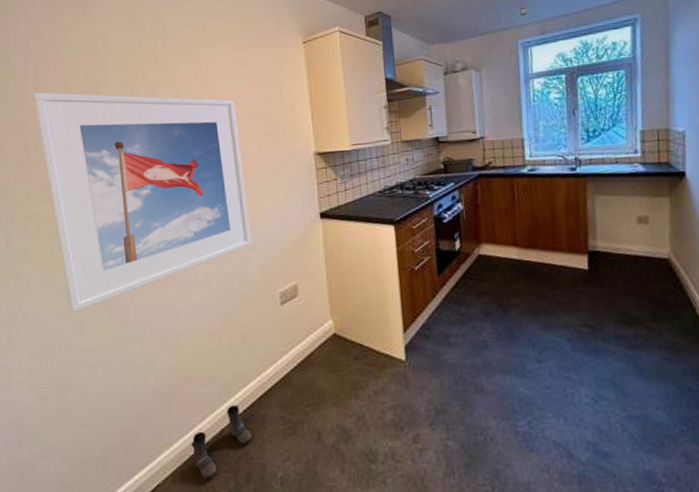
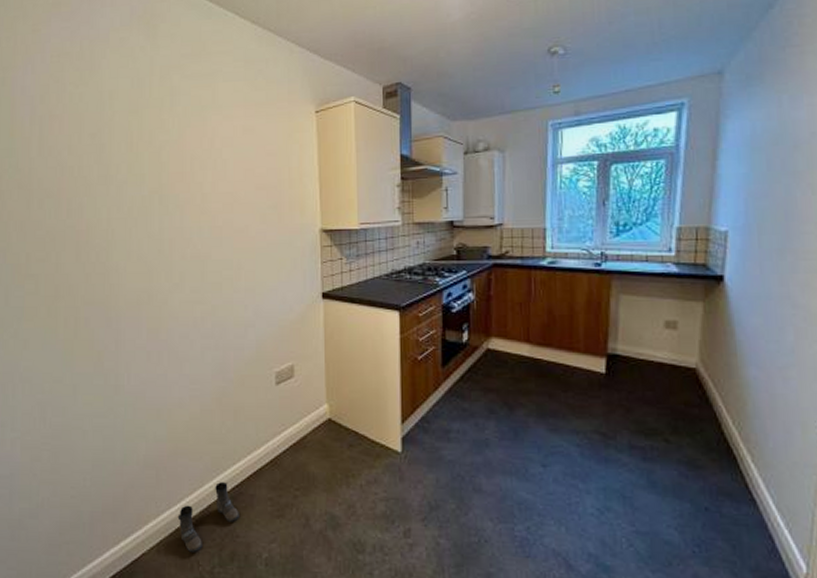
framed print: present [33,92,252,312] -> none [37,150,250,375]

